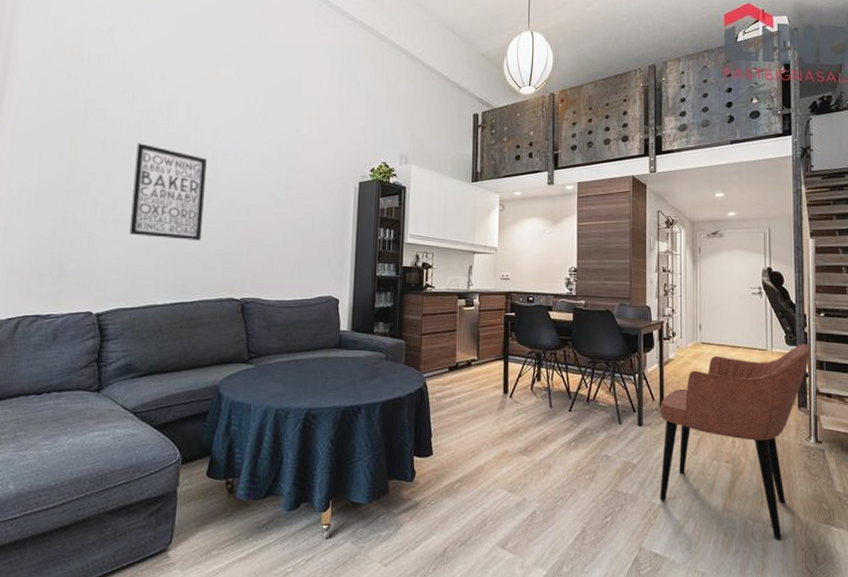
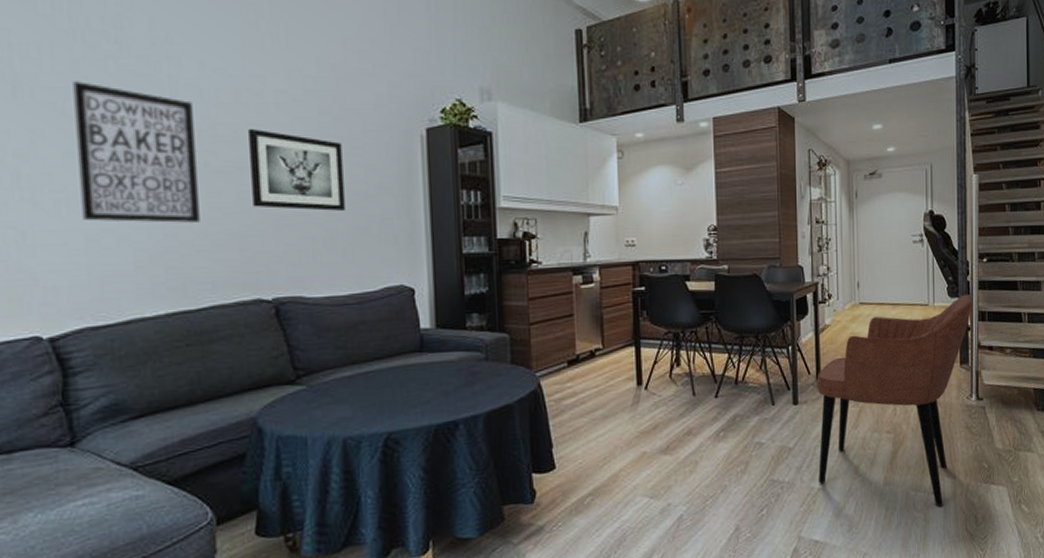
wall art: none [236,177,300,238] -> present [248,128,345,211]

